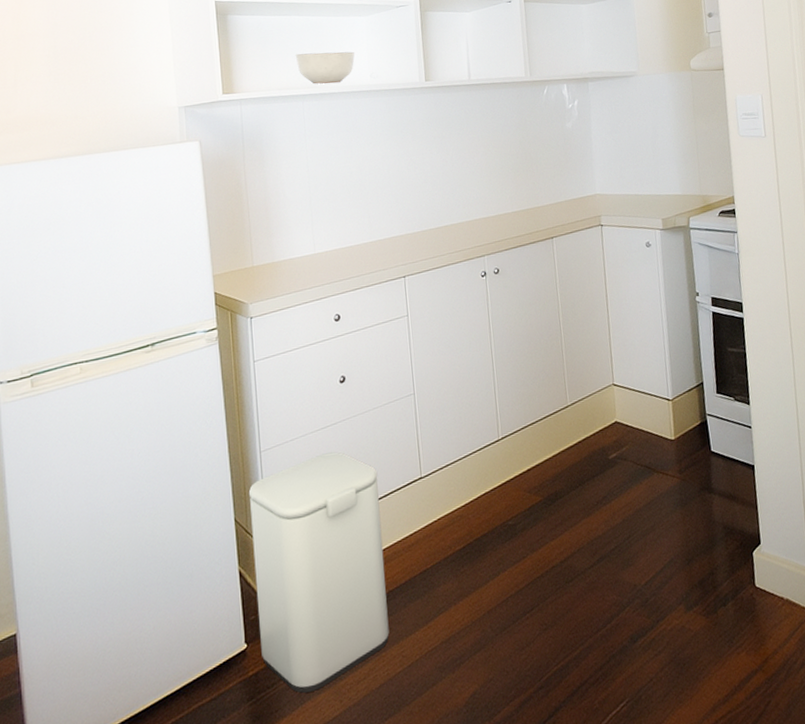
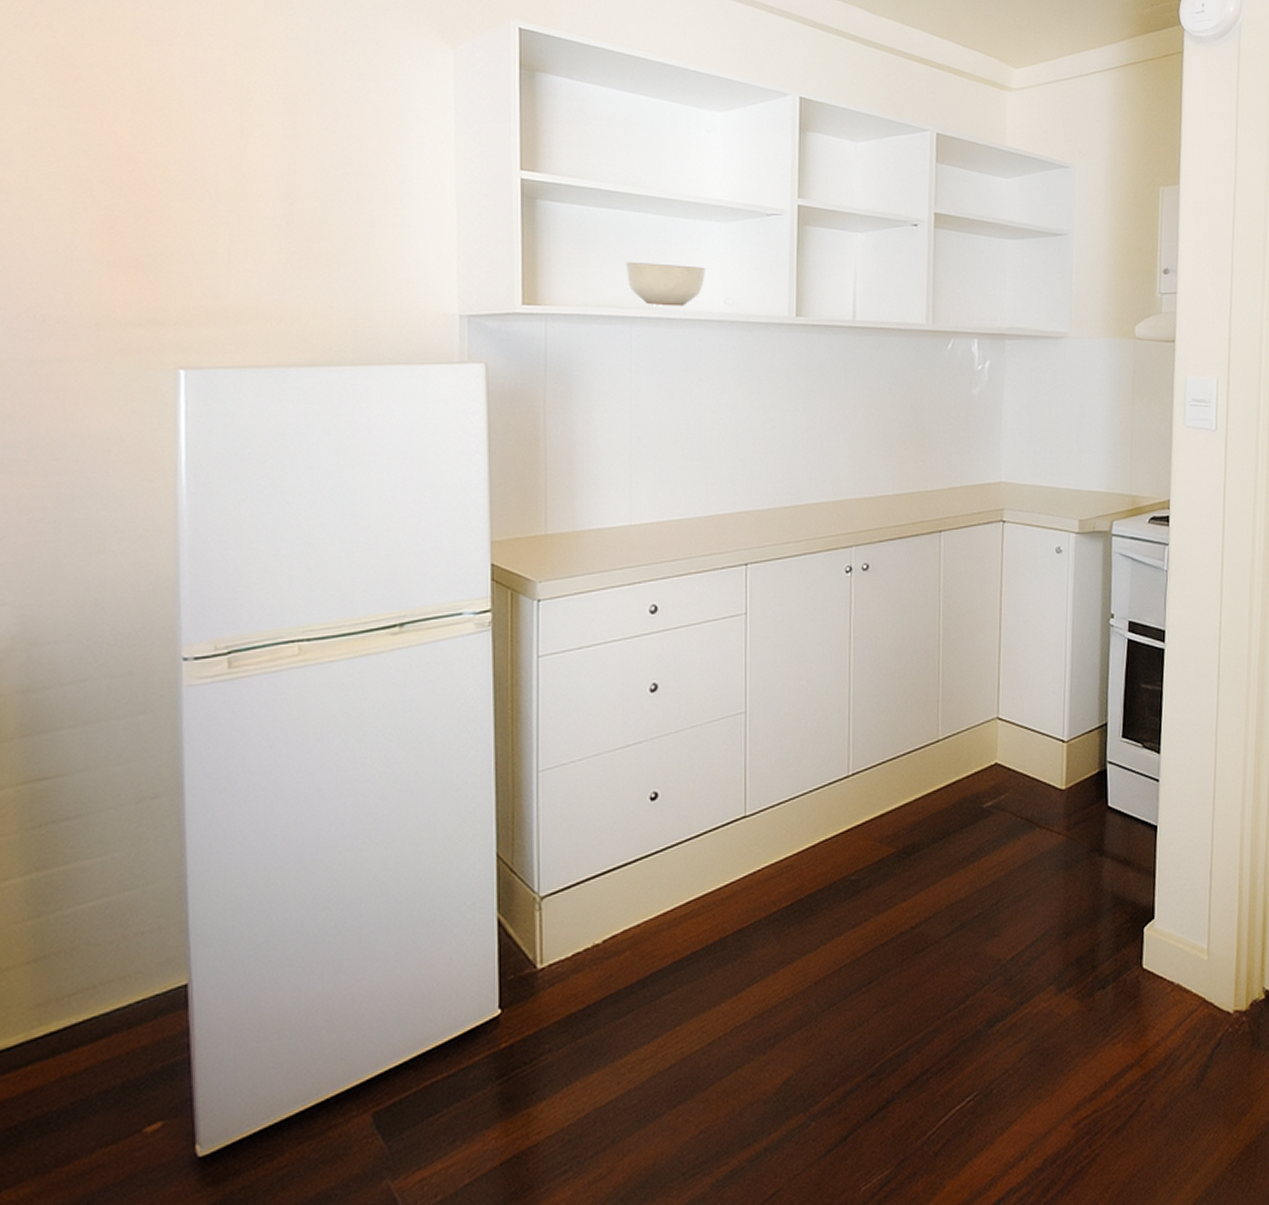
pedal bin: present [248,451,389,693] -> none [517,778,690,1072]

